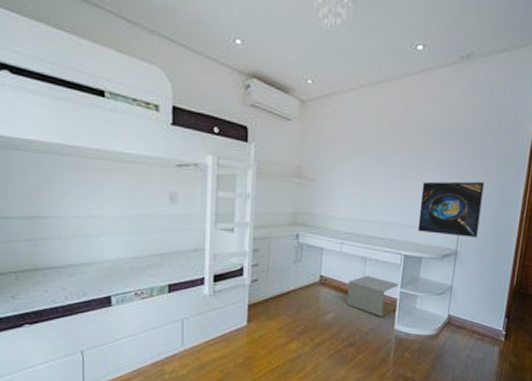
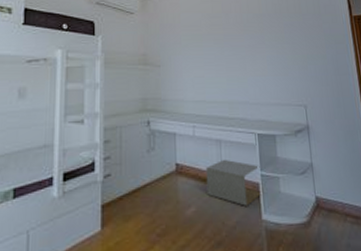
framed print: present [417,181,485,237] -> none [262,56,324,111]

